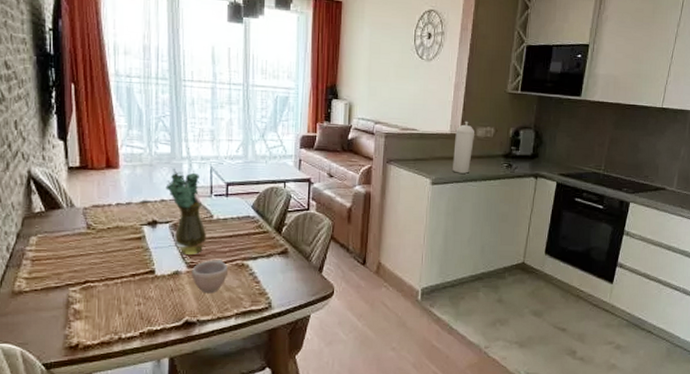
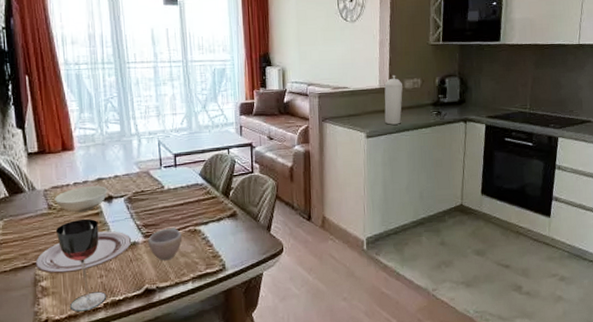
plate: none [69,257,173,298] -> present [35,231,131,274]
wineglass: none [93,243,144,339] -> present [55,219,107,312]
bowl: none [95,208,153,235] -> present [55,186,108,213]
vase: present [165,169,207,255] -> none [118,145,160,225]

